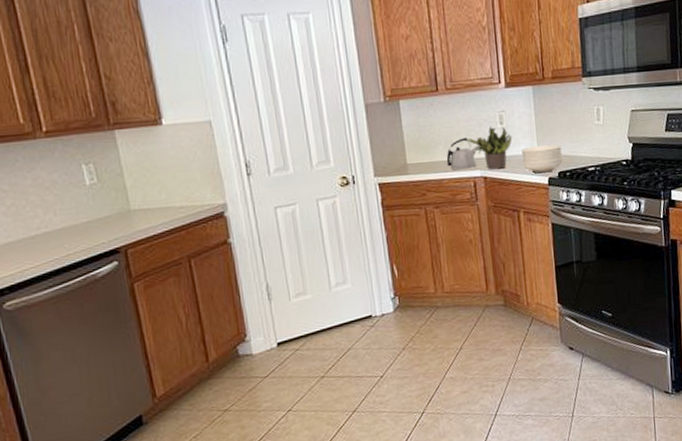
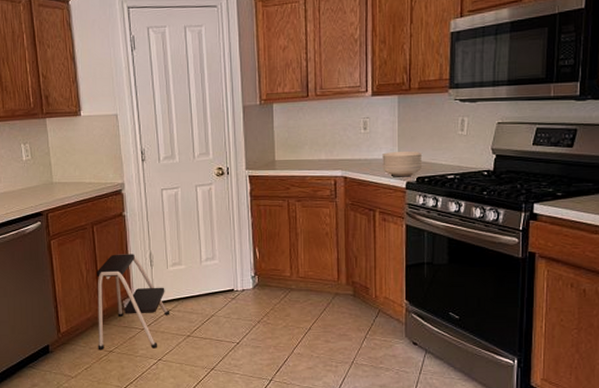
step stool: none [199,288,298,412] -> present [96,254,170,350]
kettle: present [446,137,479,171] -> none [311,140,342,169]
potted plant: present [466,126,513,170] -> none [331,130,374,171]

